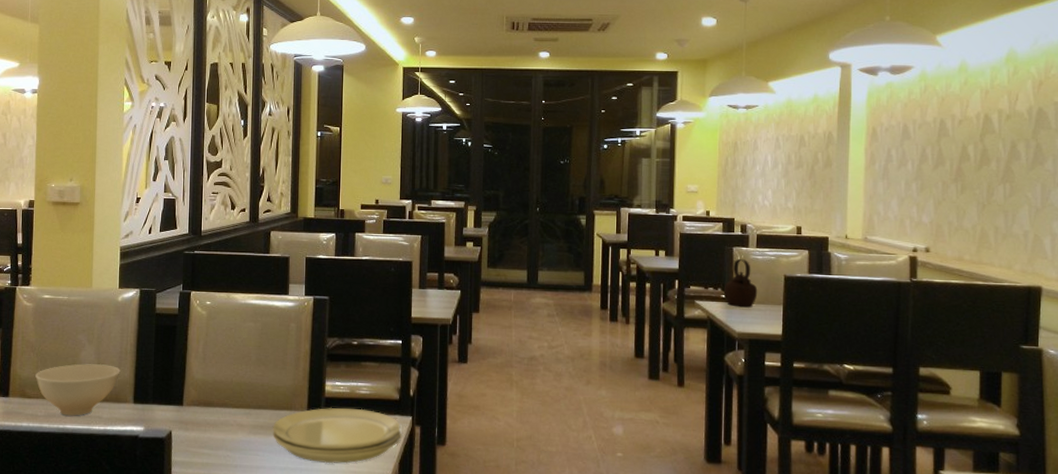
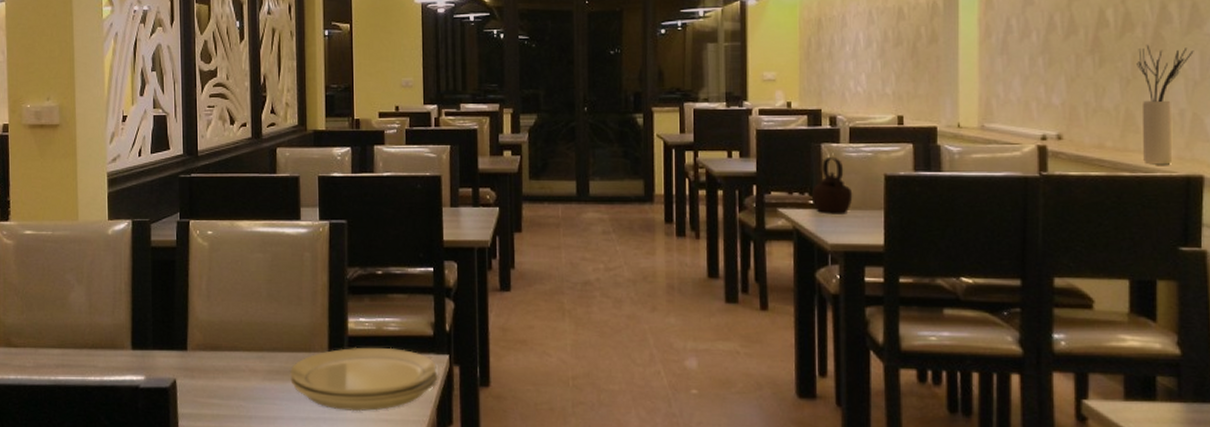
bowl: present [35,364,121,416] -> none [21,307,115,366]
vase: none [991,176,1037,277] -> present [1137,44,1194,165]

